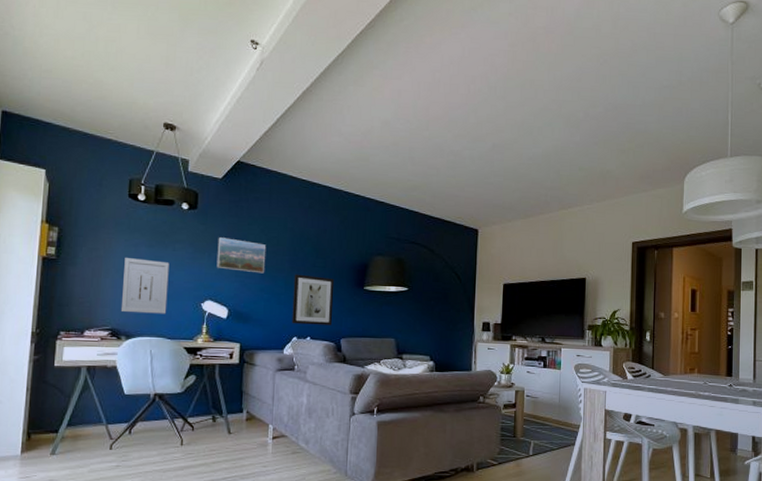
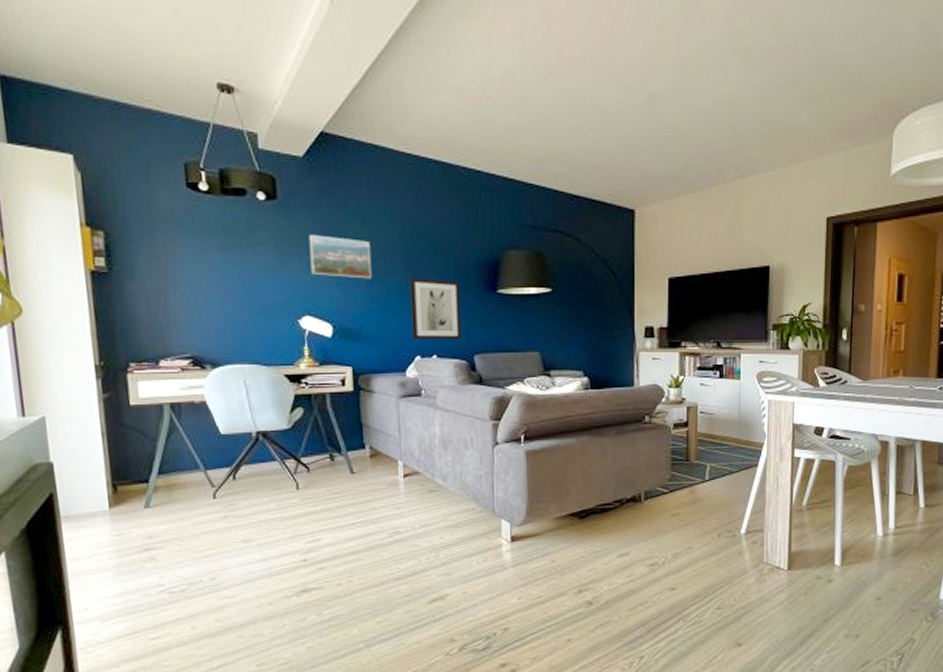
wall art: present [120,258,169,314] -> none [194,267,257,336]

